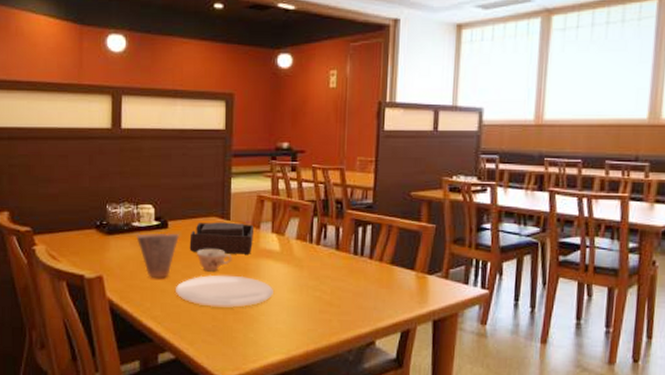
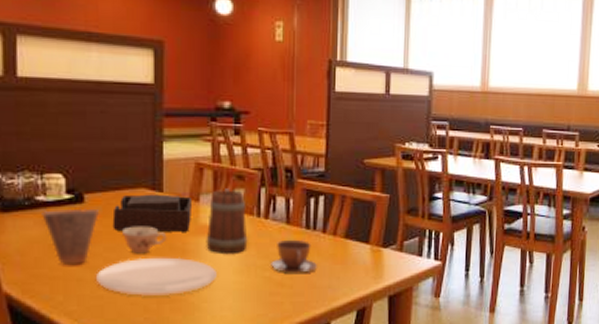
beer mug: none [264,218,301,275] -> present [206,188,248,255]
teacup: none [321,263,363,295] -> present [271,239,317,273]

